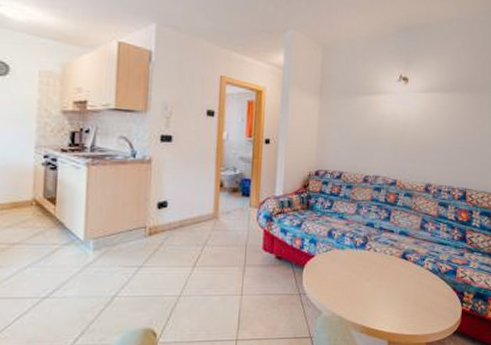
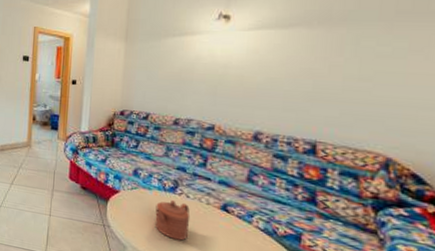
teapot: none [347,255,378,294] -> present [154,199,191,241]

